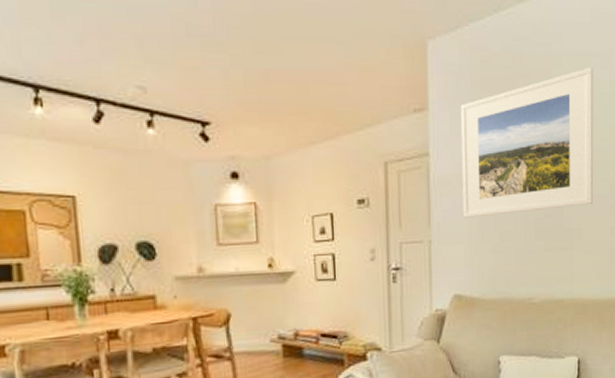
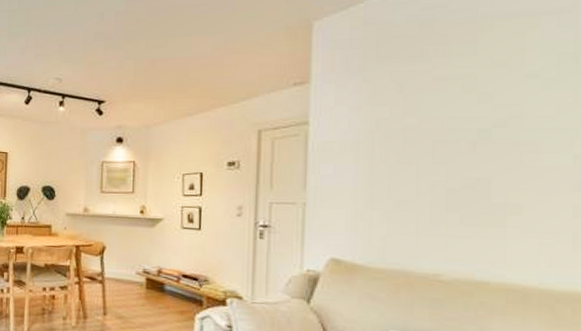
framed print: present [460,66,594,218] -> none [346,25,545,184]

